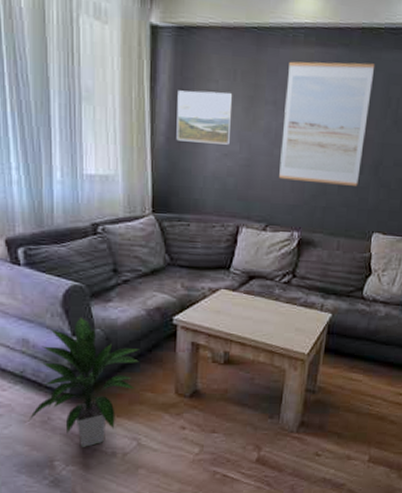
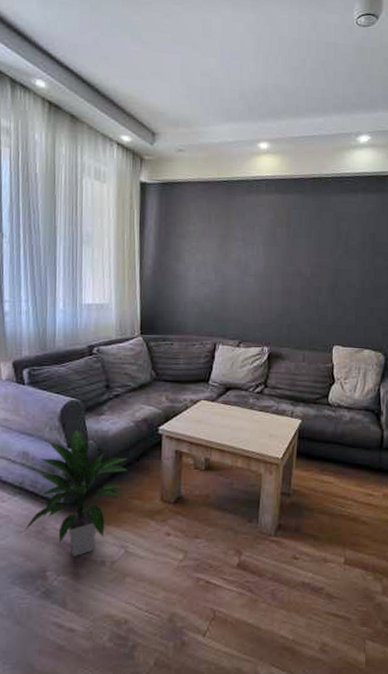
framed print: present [176,90,233,145] -> none [161,232,209,275]
wall art: present [279,61,375,186] -> none [249,205,326,306]

